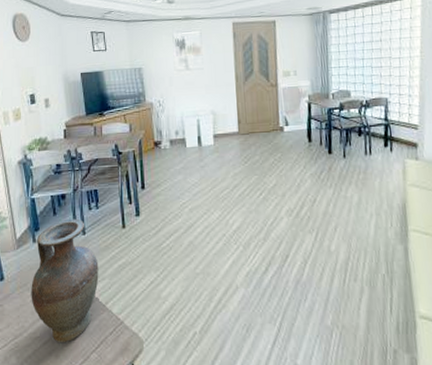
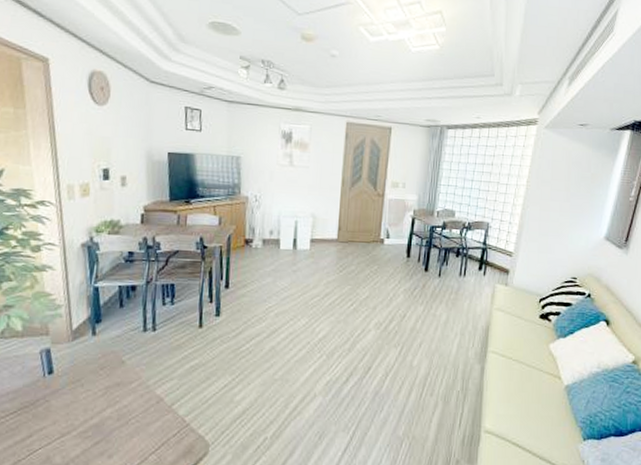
vase: present [31,218,99,343] -> none [84,312,168,444]

